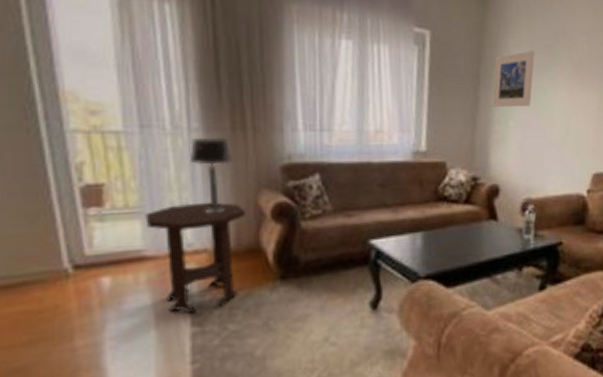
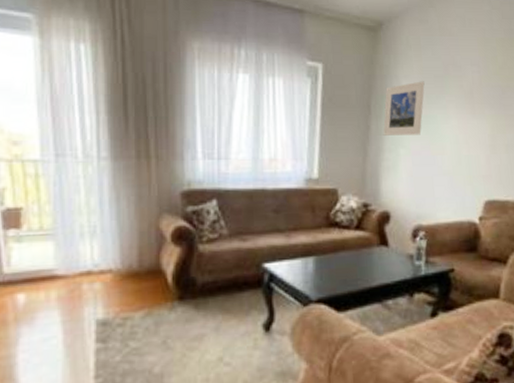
side table: present [145,202,245,314] -> none [57,225,147,331]
table lamp: present [189,137,233,214] -> none [98,165,138,237]

